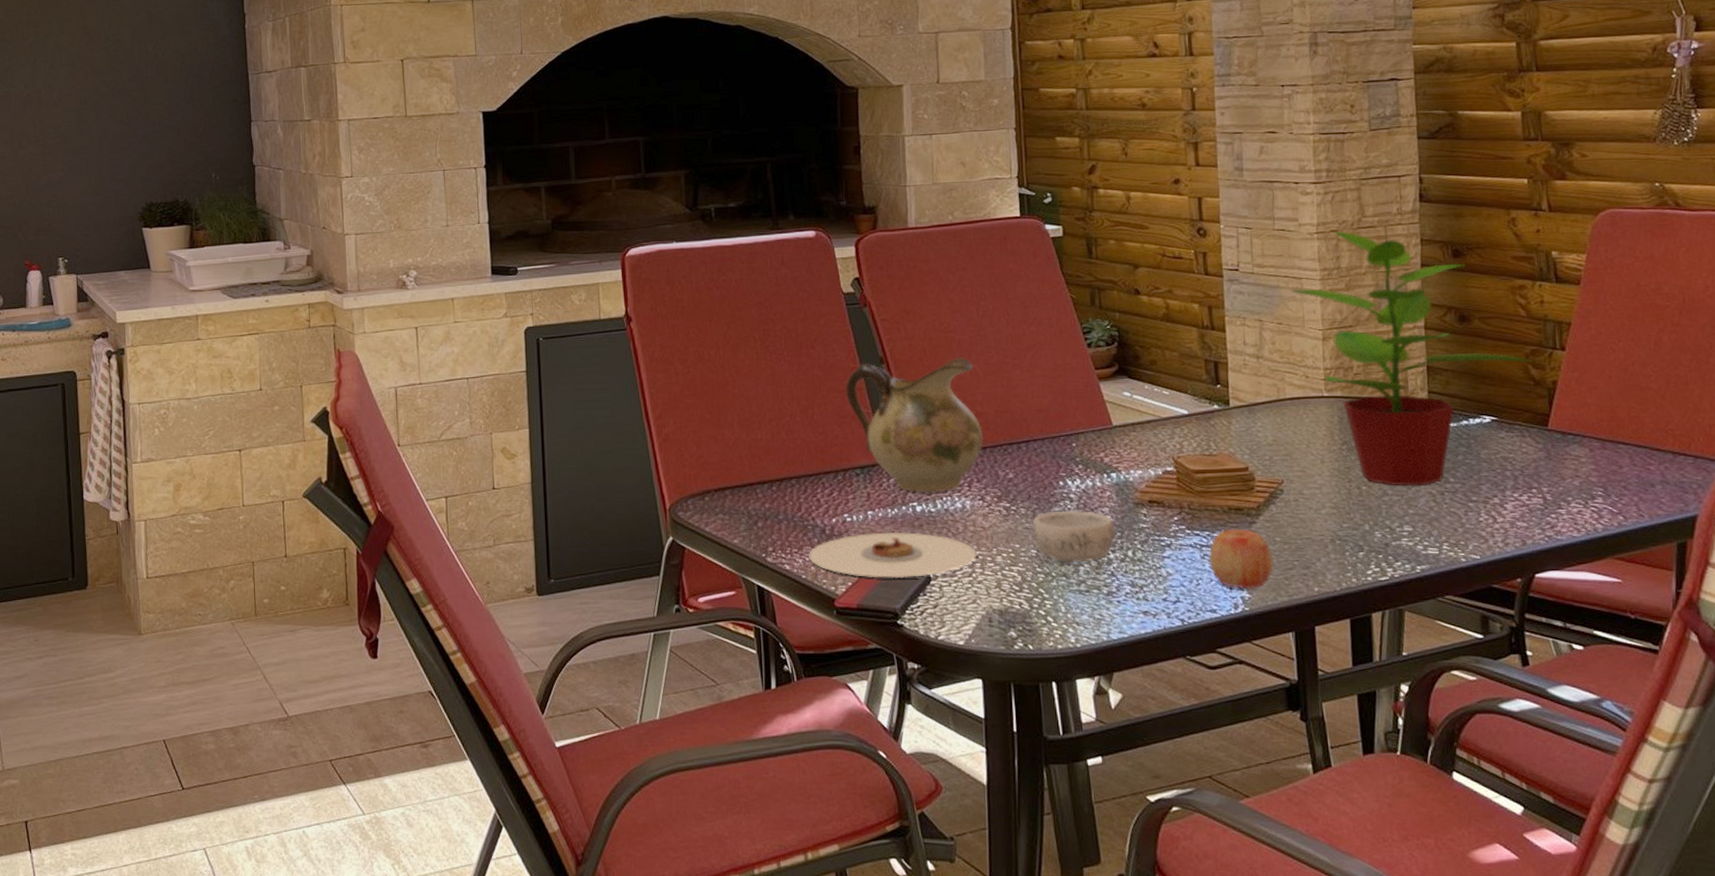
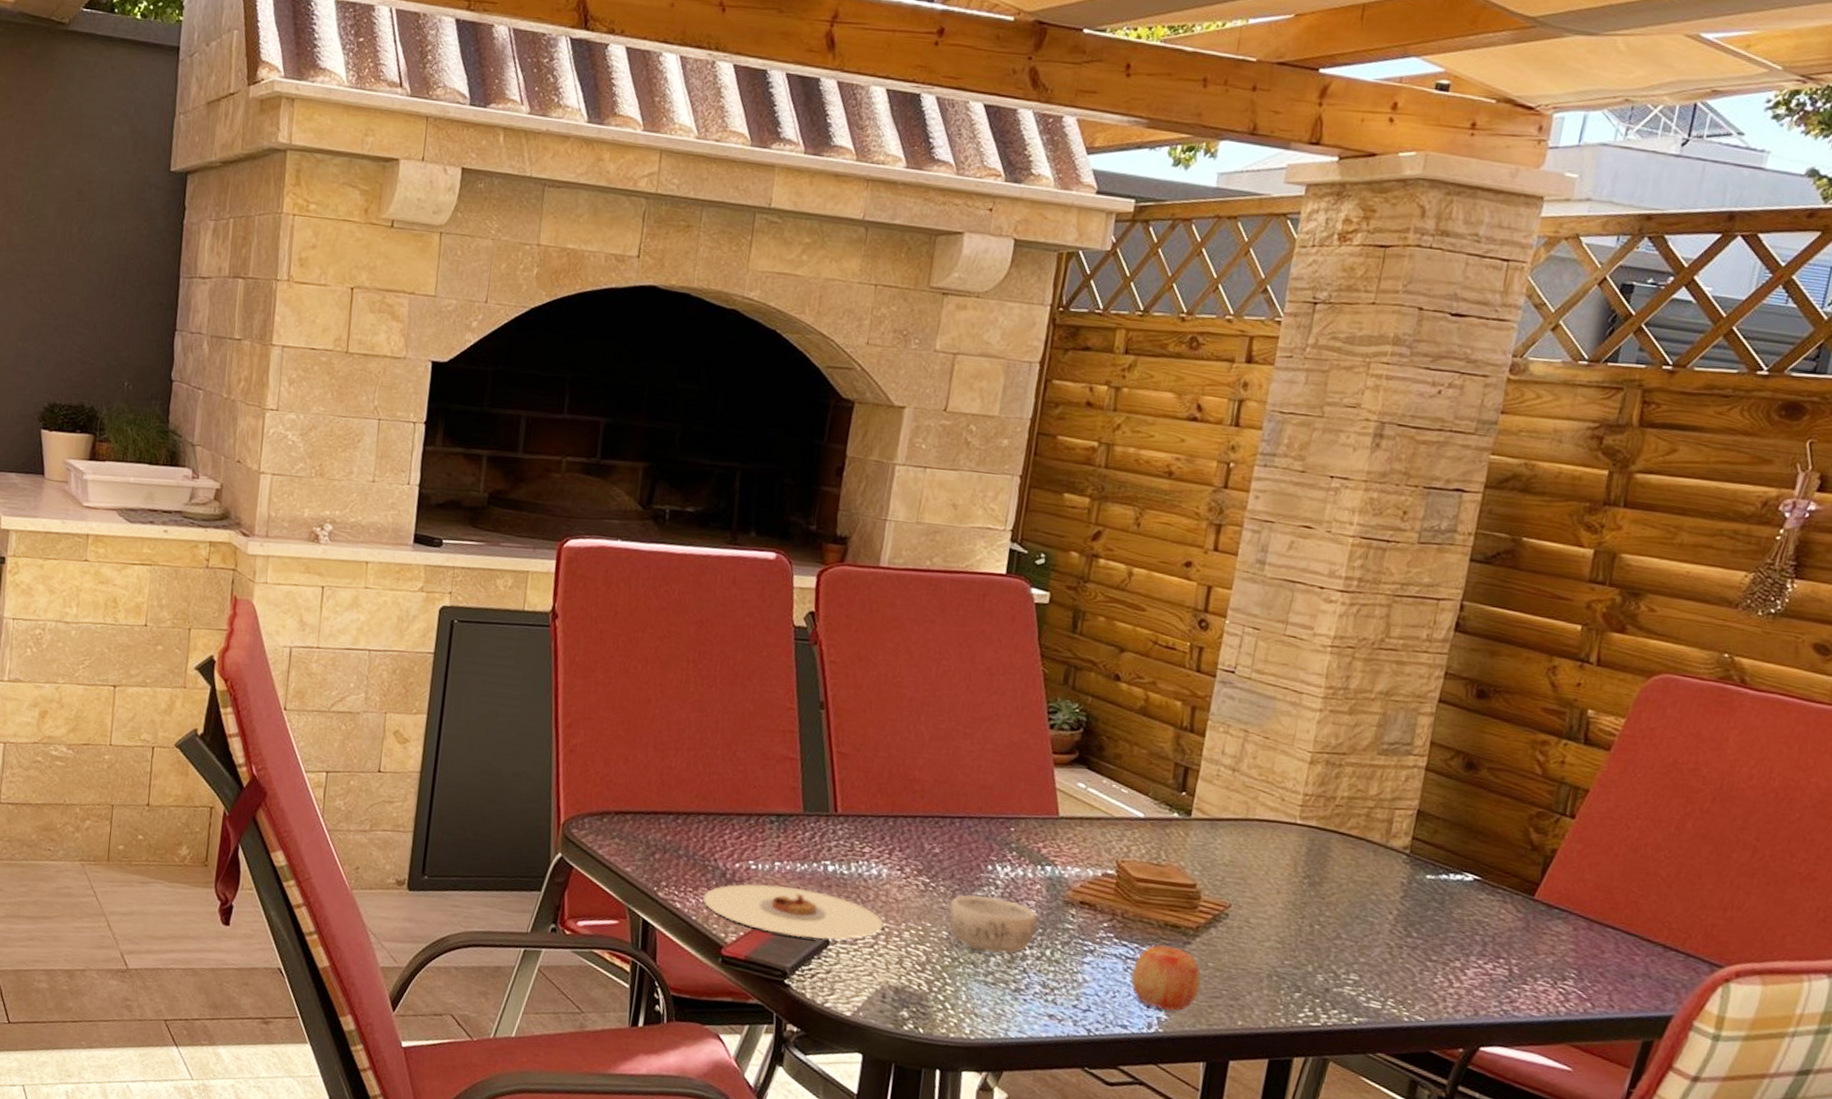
pitcher: present [846,356,983,493] -> none [775,705,921,856]
potted plant: present [1291,220,1534,486] -> none [1287,645,1538,936]

